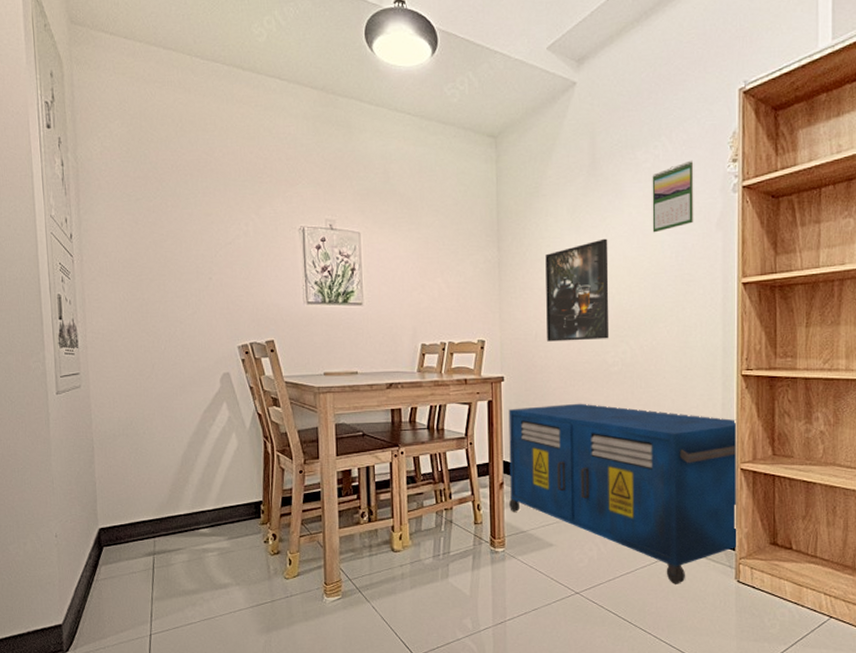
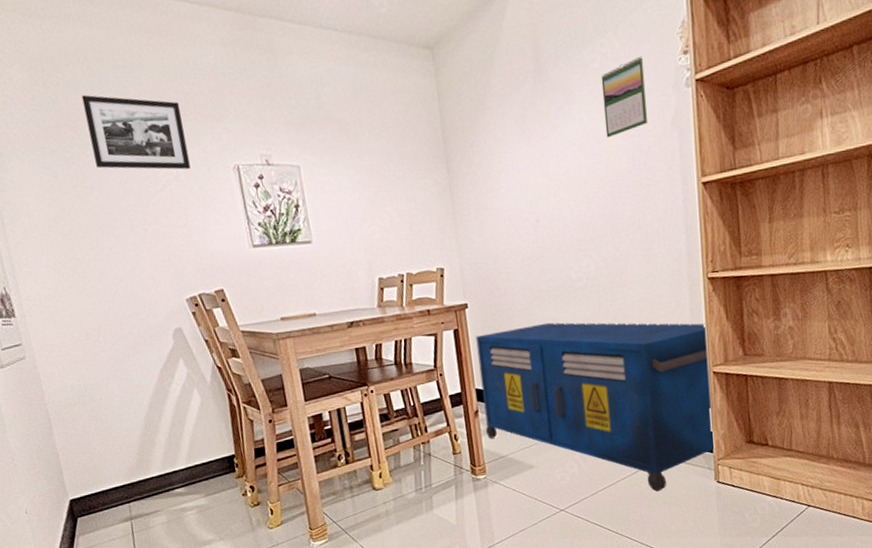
picture frame: none [171,152,260,226] -> present [81,94,191,170]
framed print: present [545,238,610,342] -> none [497,148,572,263]

